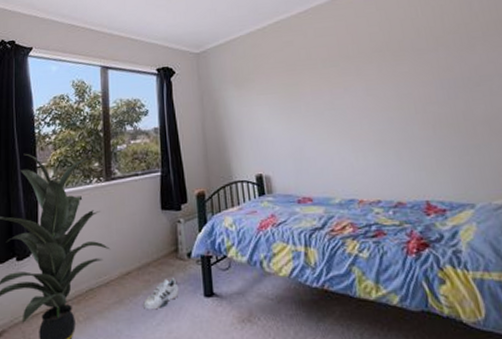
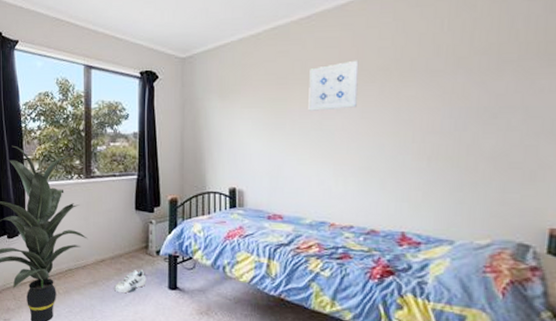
wall art: none [314,44,361,93] -> present [308,60,359,111]

